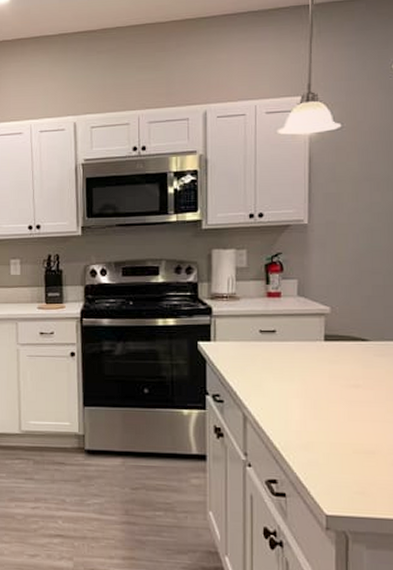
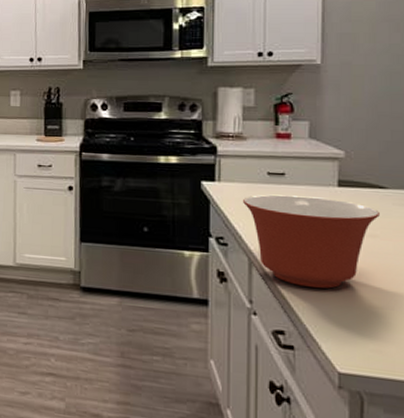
mixing bowl: none [237,351,362,438] -> present [243,194,380,289]

